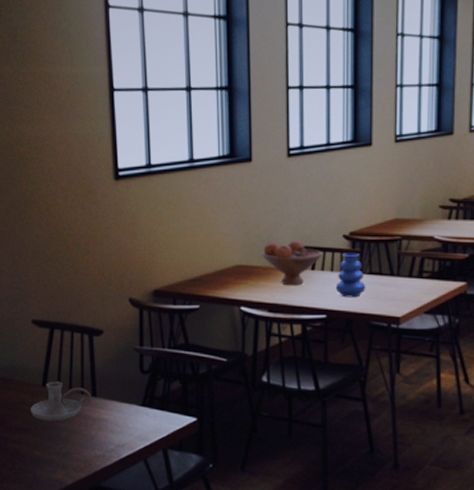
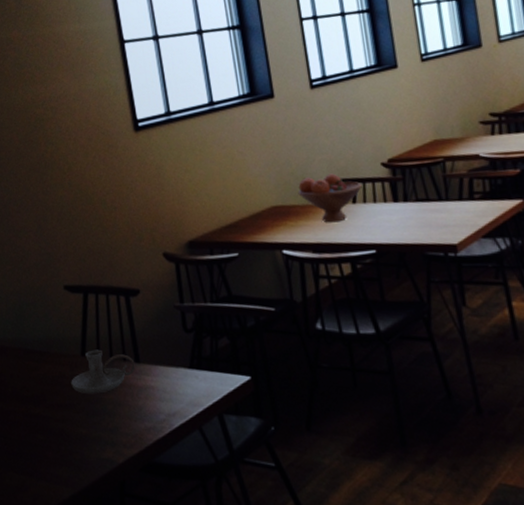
vase: present [335,252,366,298] -> none [381,180,415,229]

